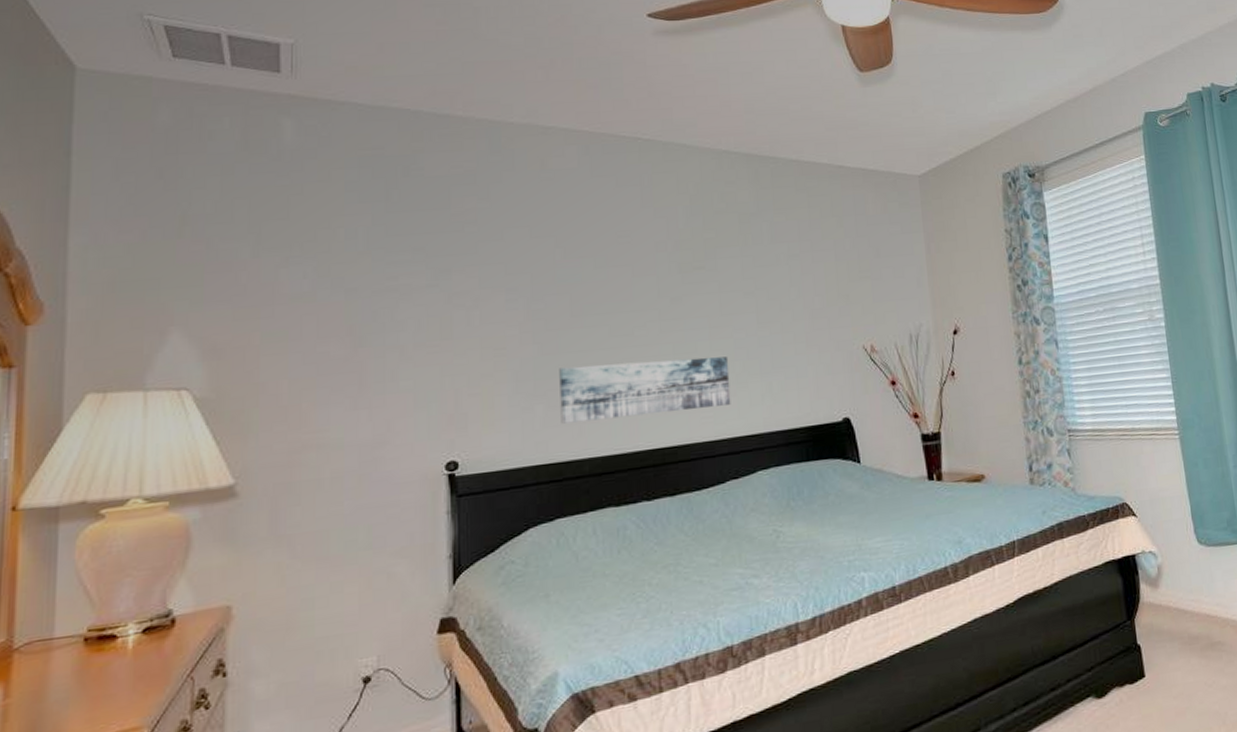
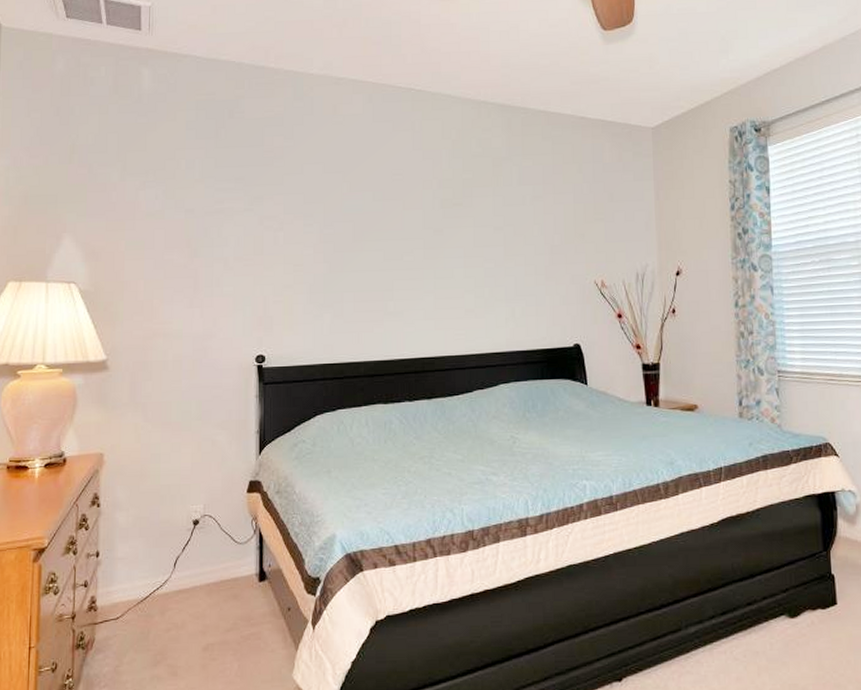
wall art: present [559,356,731,424] -> none [343,282,480,331]

